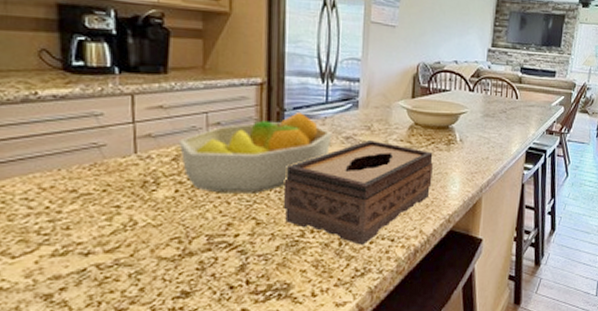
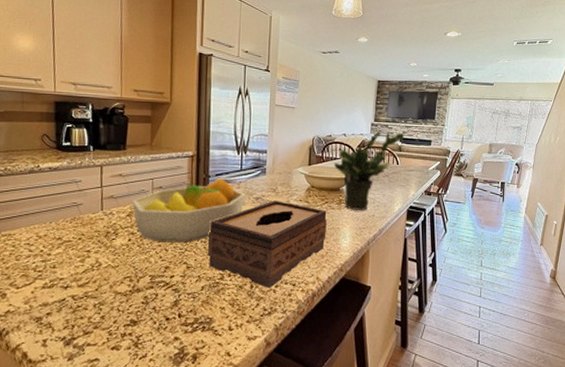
potted plant: none [443,59,525,152] -> present [334,131,404,210]

